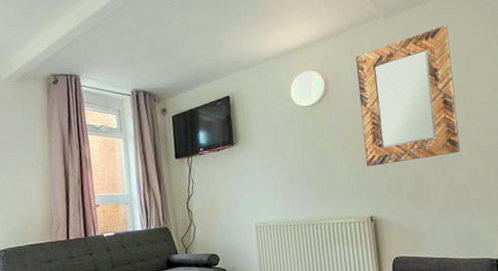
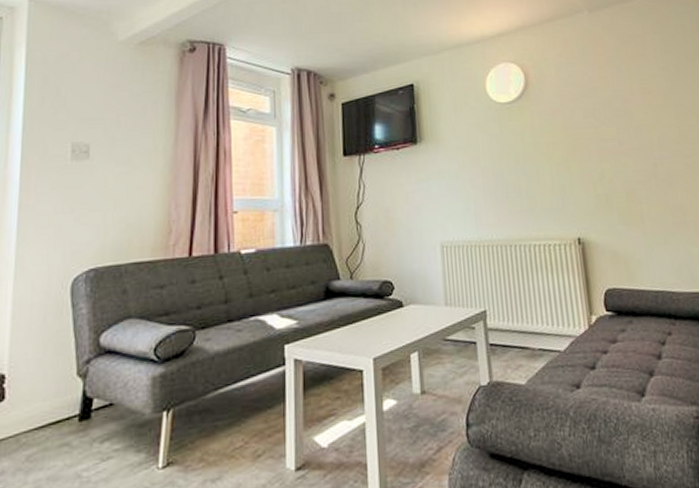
home mirror: present [356,25,461,167] -> none [559,26,675,178]

